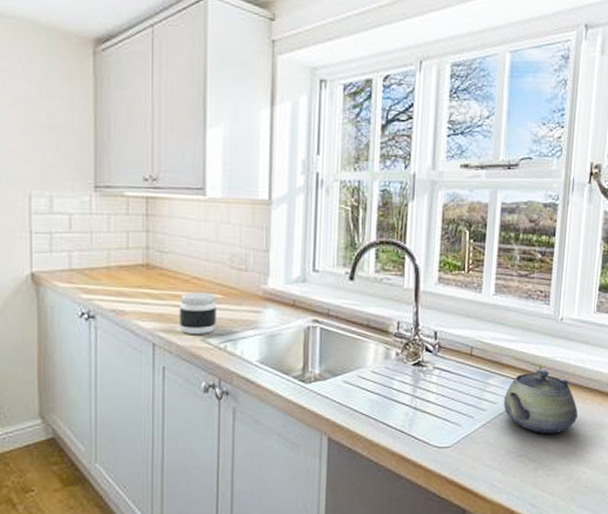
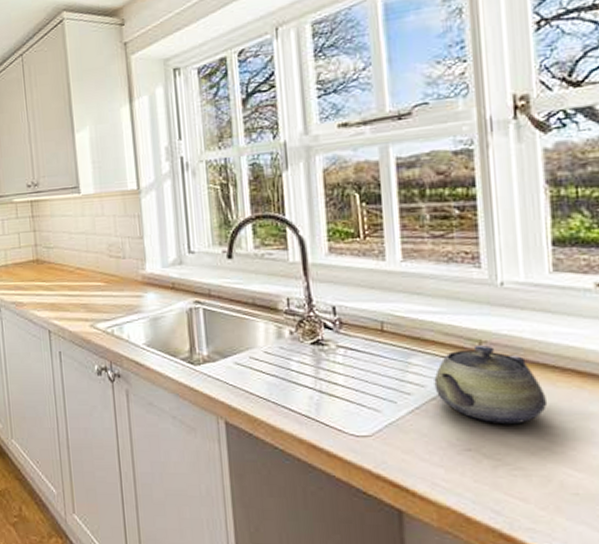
jar: present [178,292,216,334] -> none [67,281,102,321]

